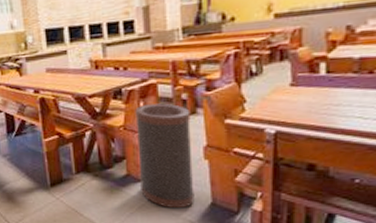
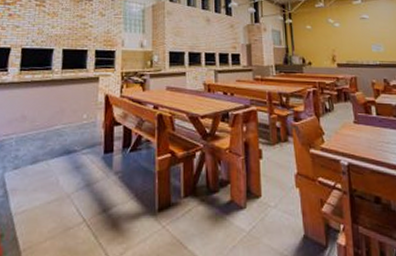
trash can: present [135,103,194,209] -> none [239,129,290,242]

